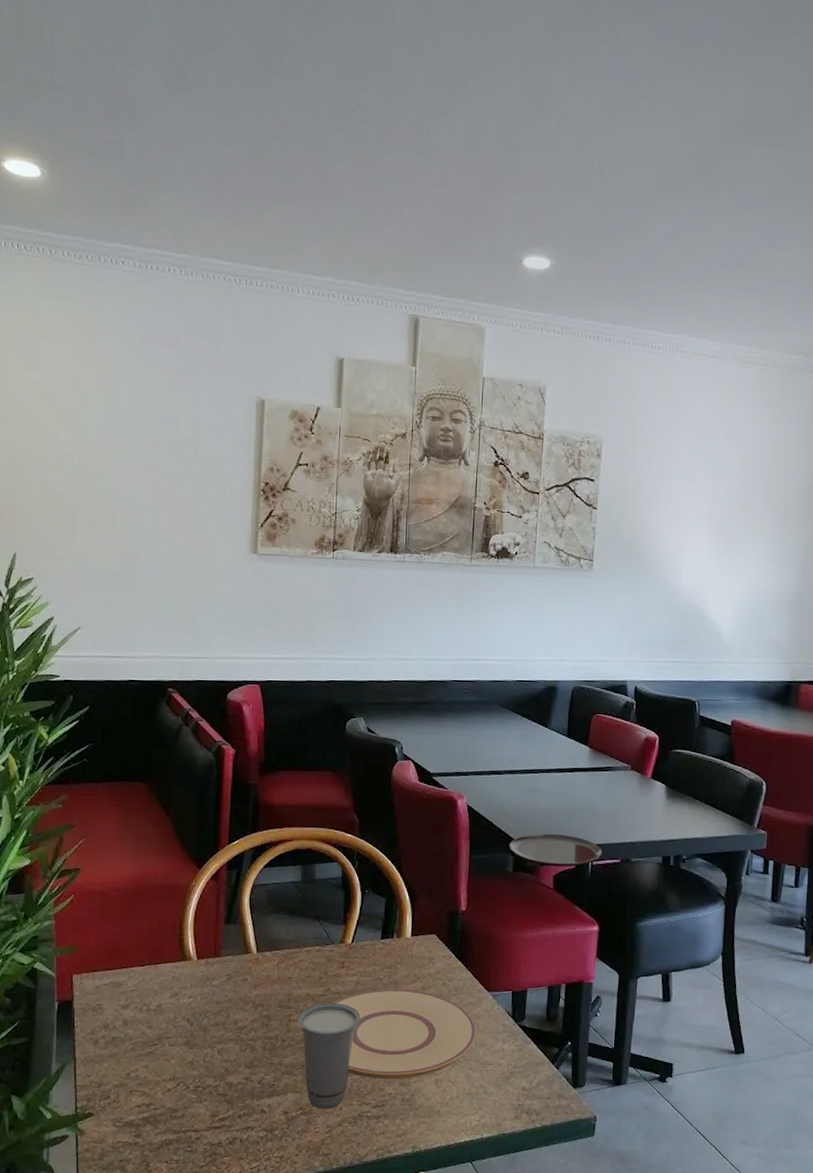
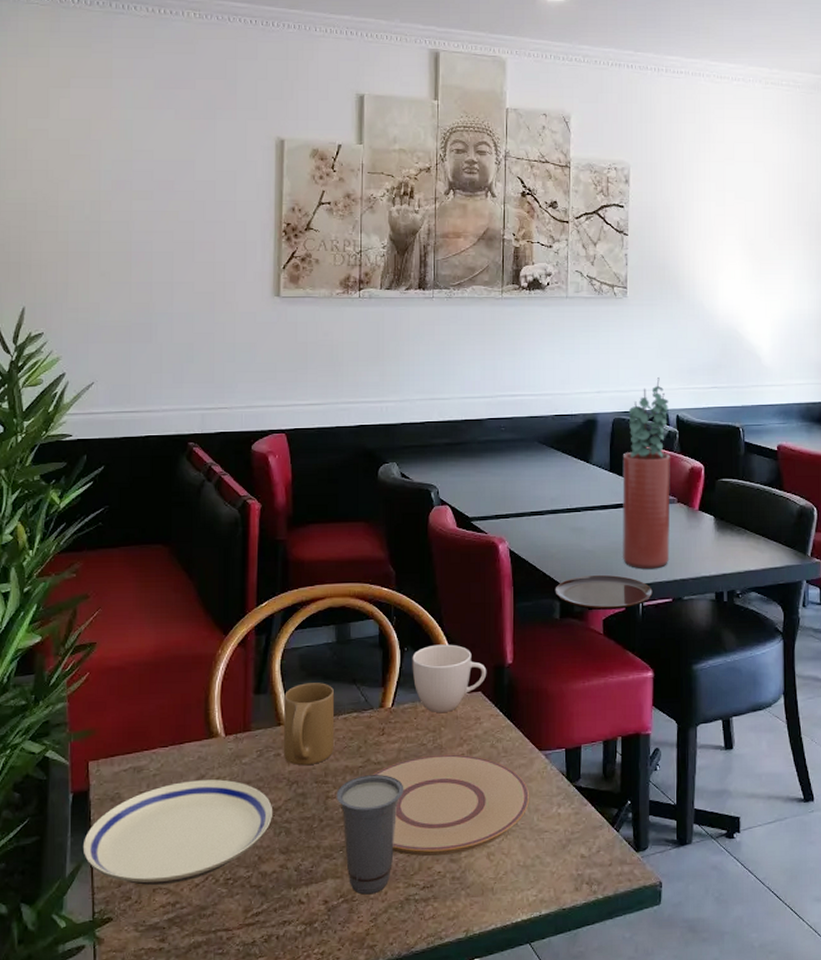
plate: none [67,997,240,1088] -> present [82,779,273,886]
cup: none [251,917,299,991] -> present [284,683,335,766]
cup: none [372,889,442,951] -> present [412,644,487,712]
vase: none [575,649,628,830] -> present [622,378,670,568]

